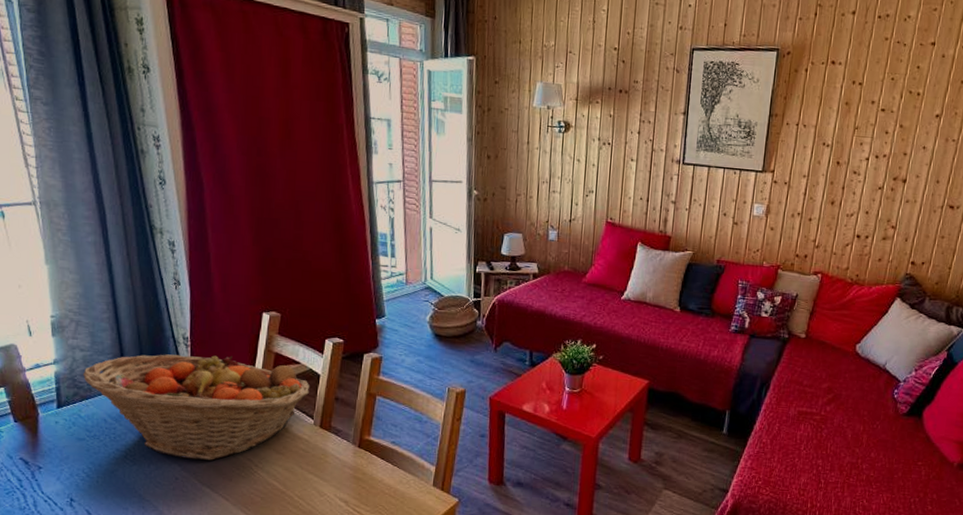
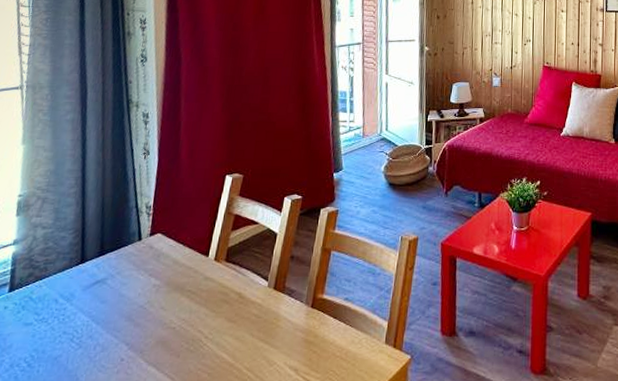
fruit basket: present [83,354,311,460] -> none [41,221,267,336]

